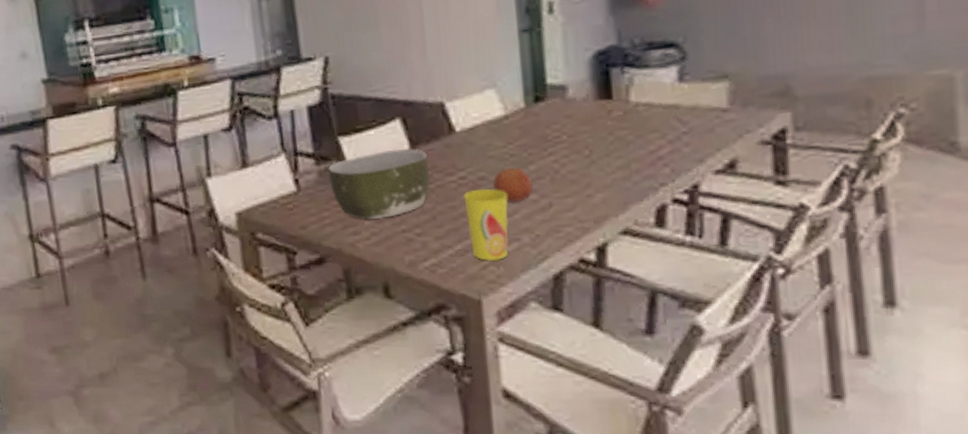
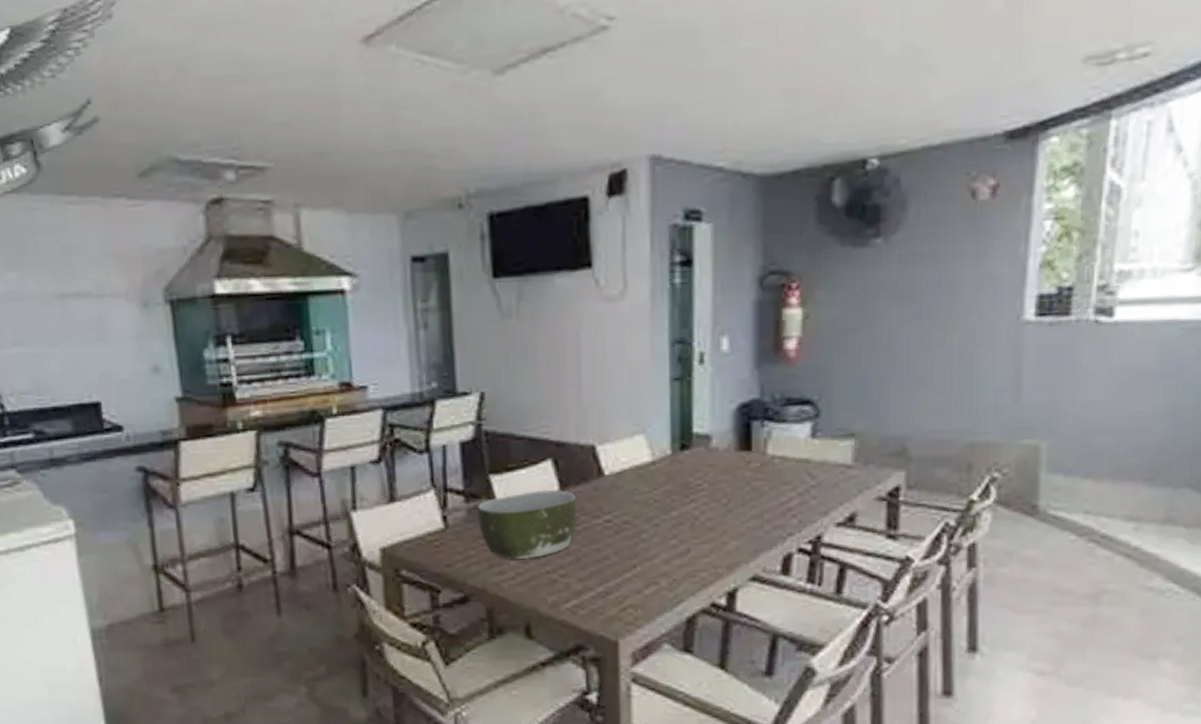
cup: present [463,188,509,262] -> none [608,532,649,604]
fruit: present [493,166,534,202] -> none [637,512,674,546]

